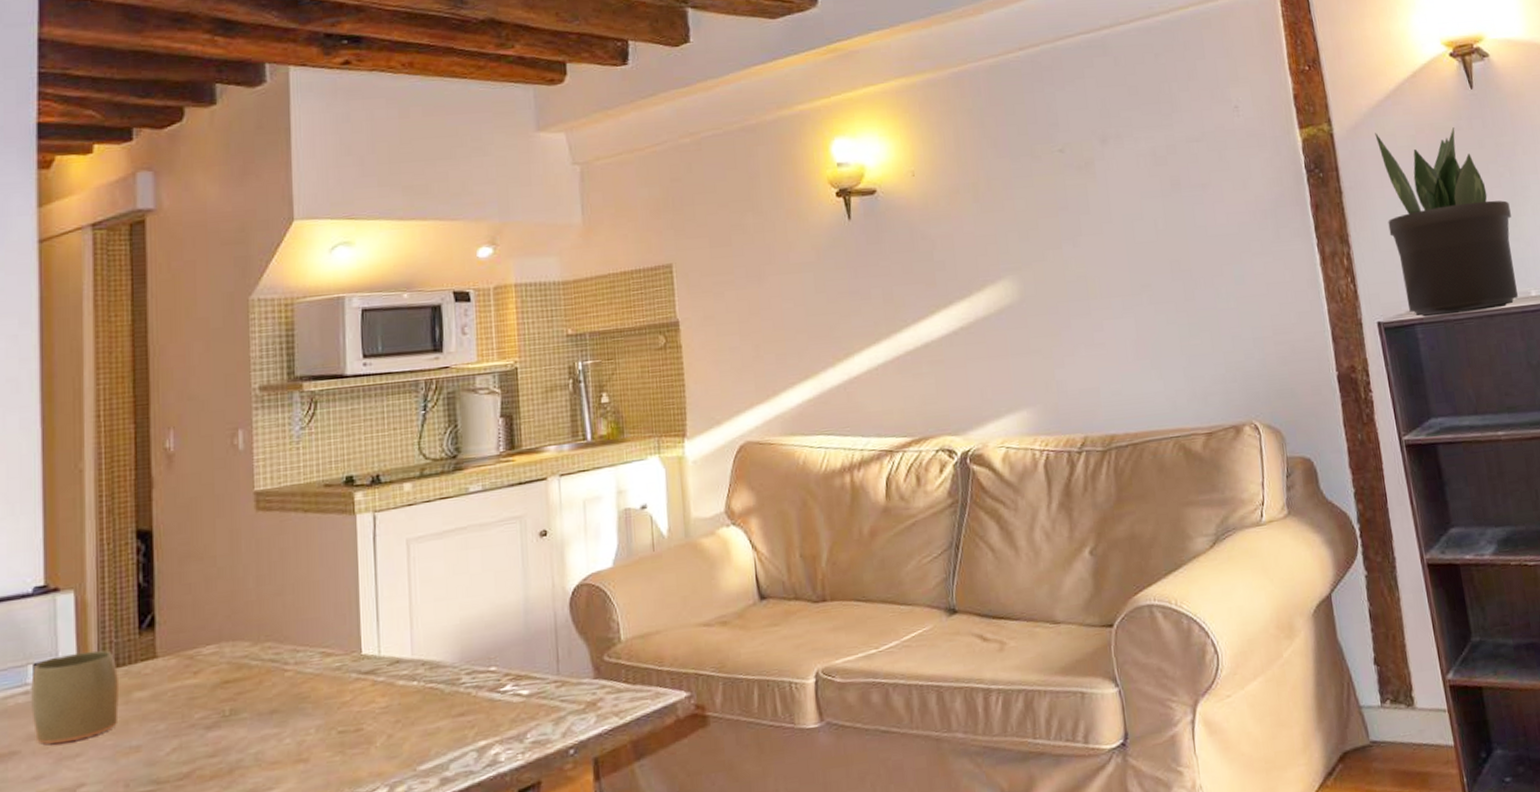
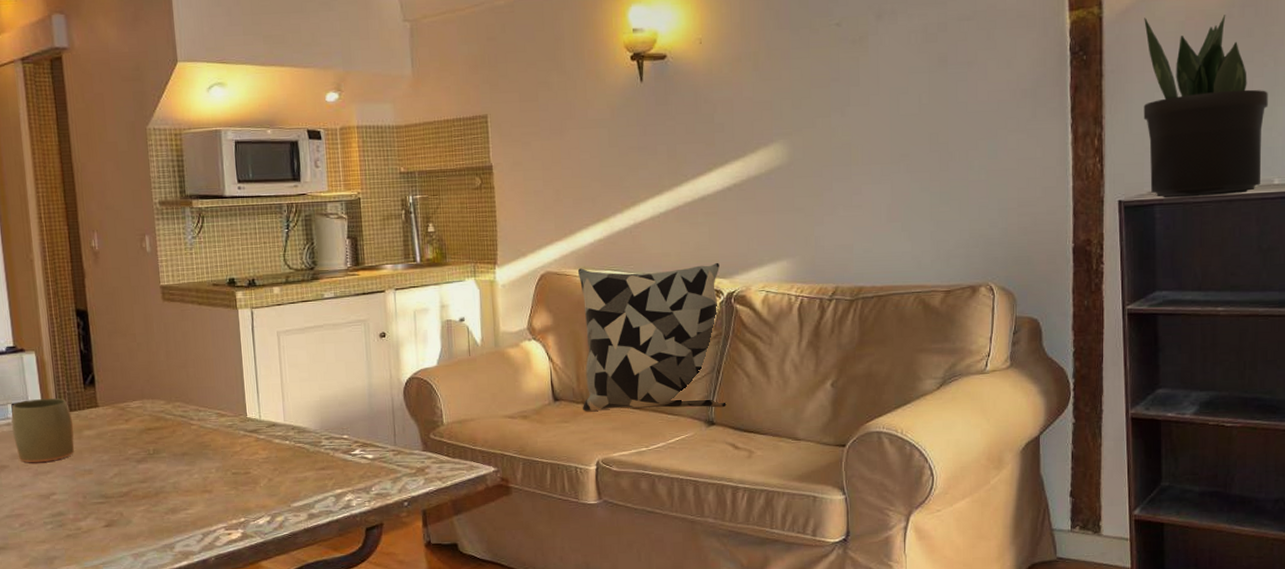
pillow: none [783,417,970,610] -> present [577,262,727,411]

